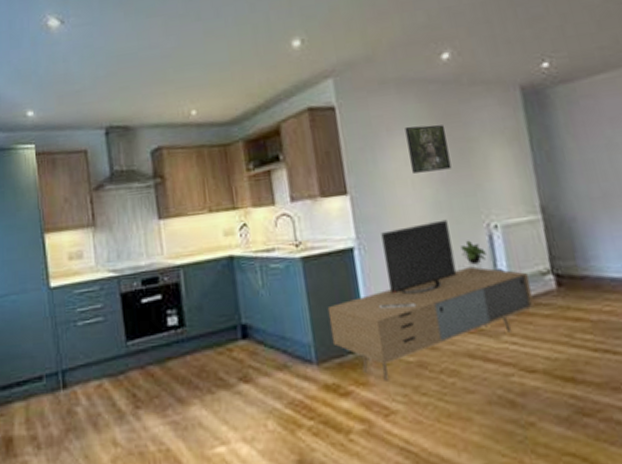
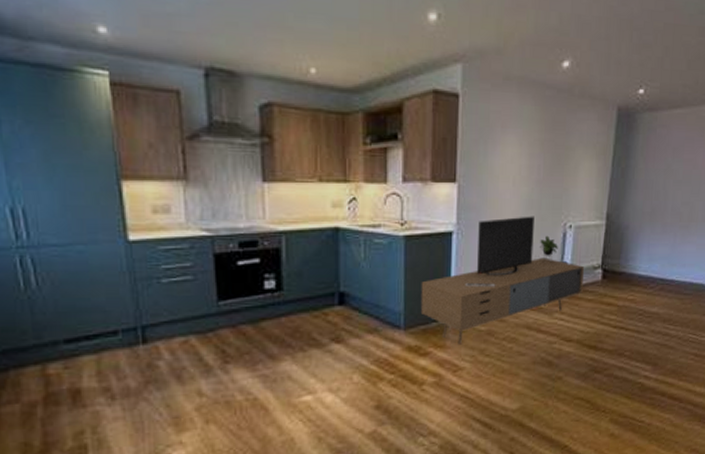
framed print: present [405,125,452,173] -> none [516,126,551,172]

